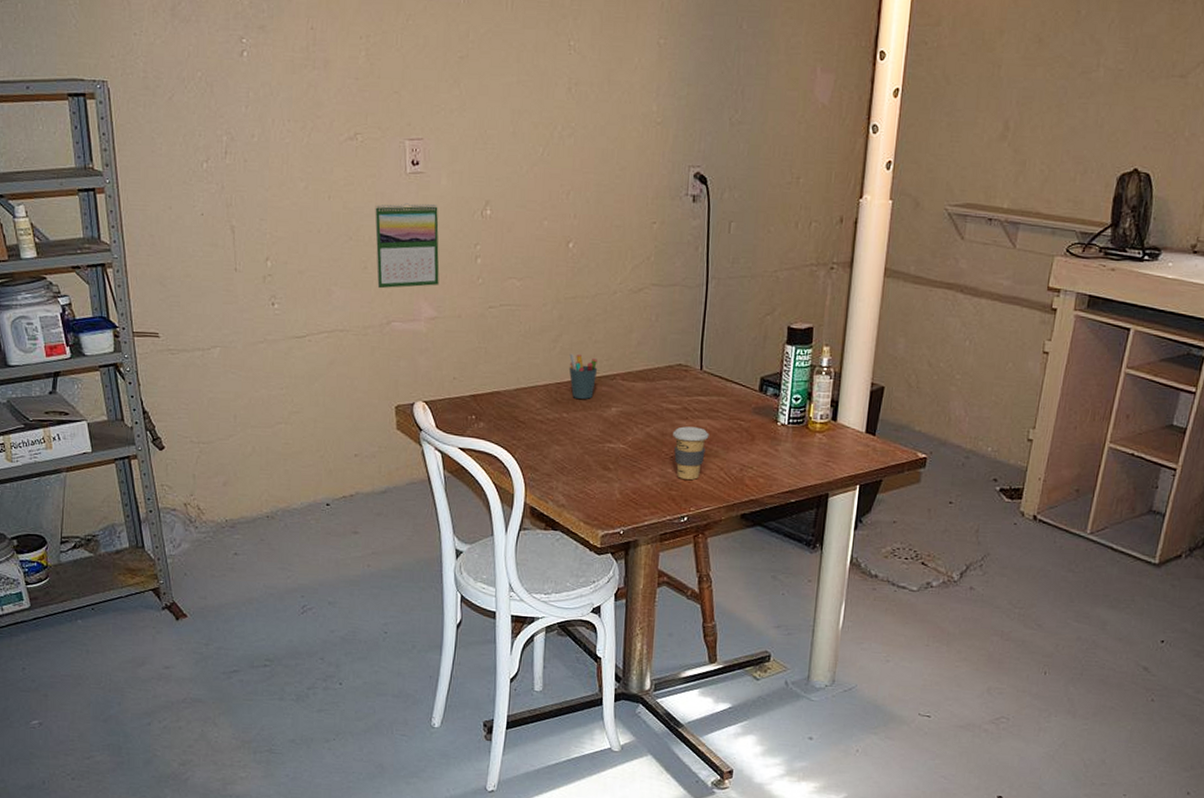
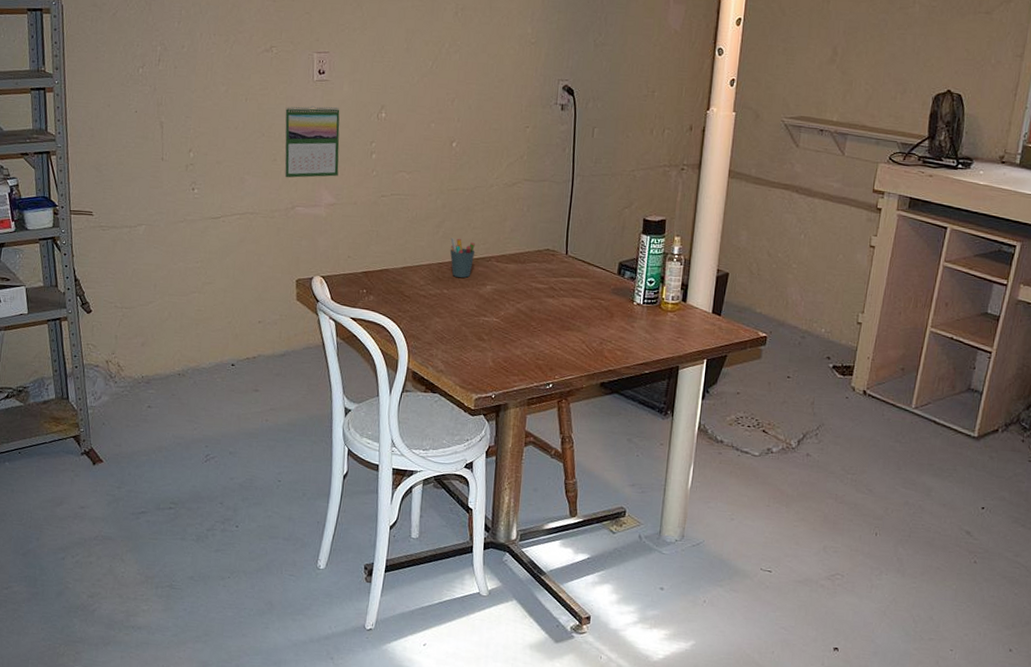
coffee cup: present [673,426,709,480] -> none [541,303,573,351]

